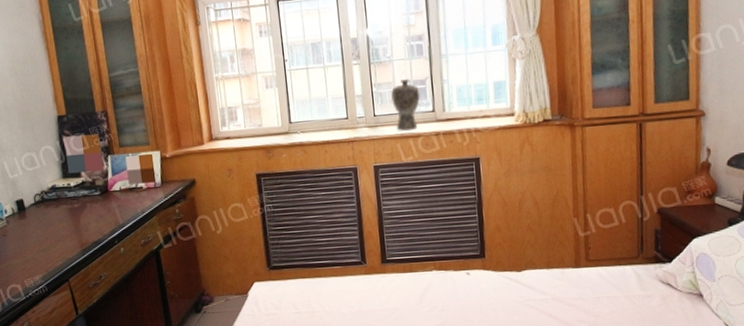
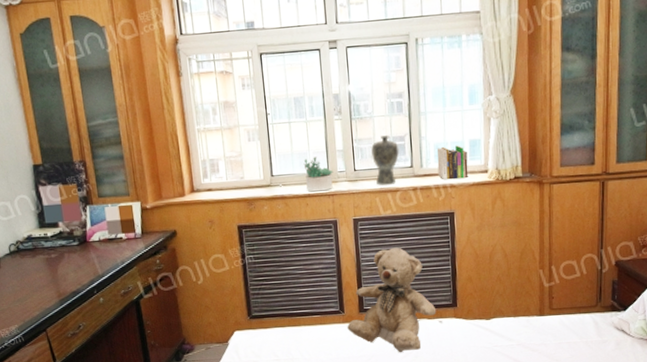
succulent plant: none [322,102,353,139] -> present [303,157,334,192]
teddy bear: none [369,195,463,307] -> present [347,247,437,353]
books: none [460,87,494,124] -> present [437,145,468,180]

